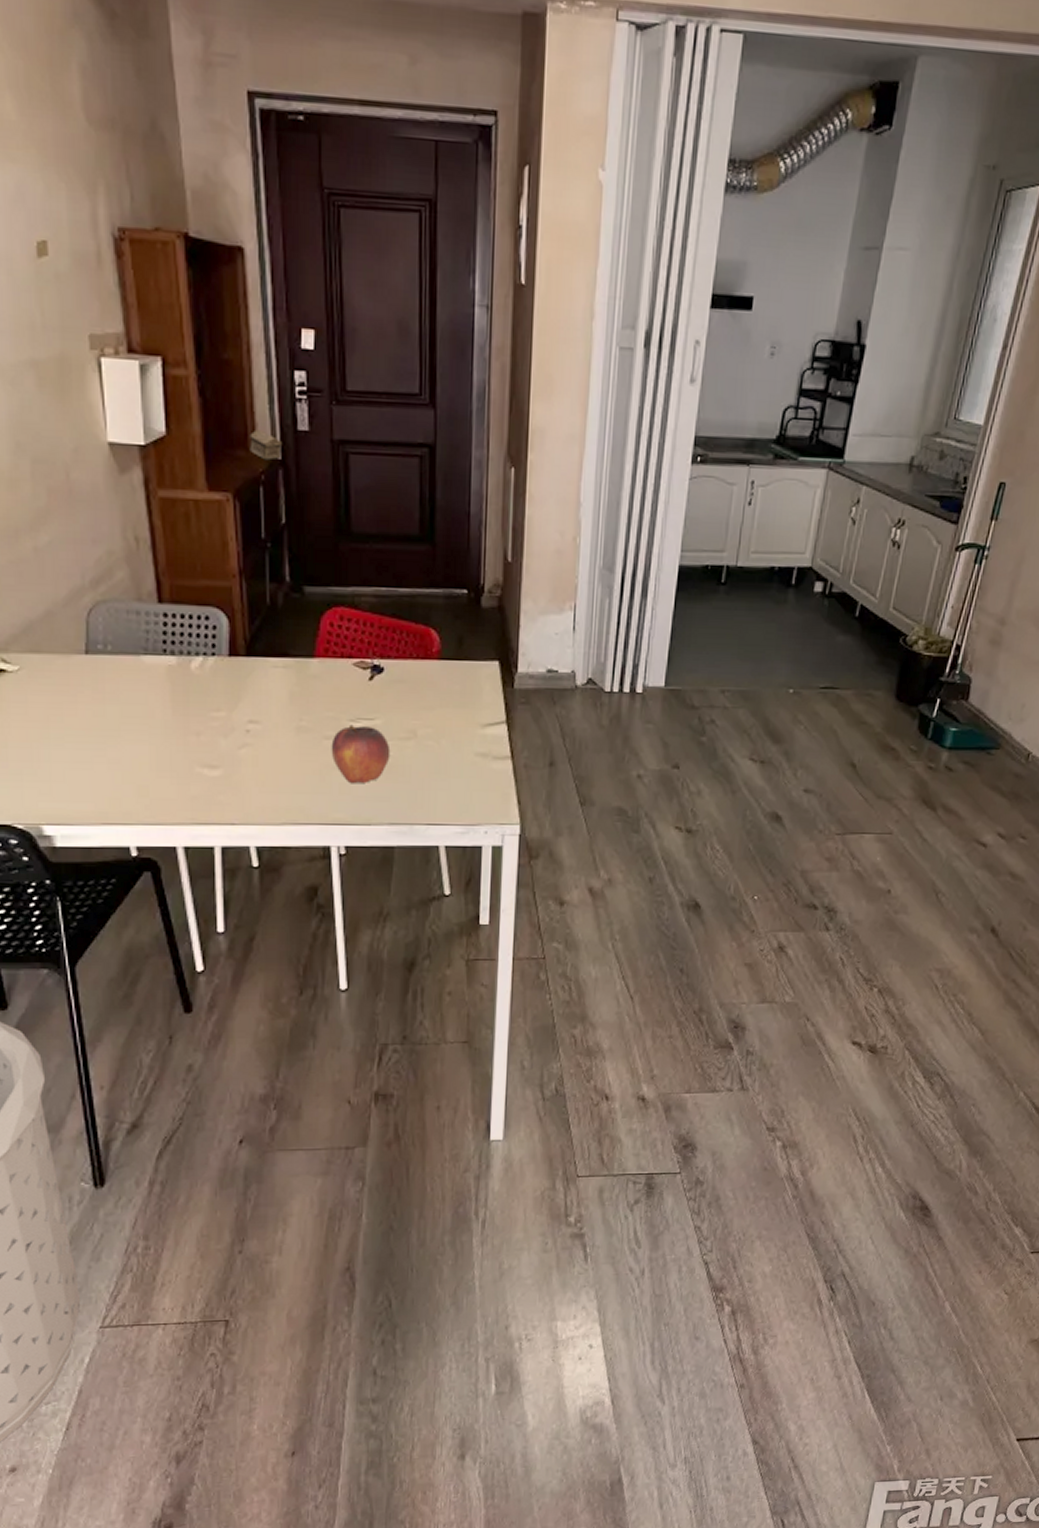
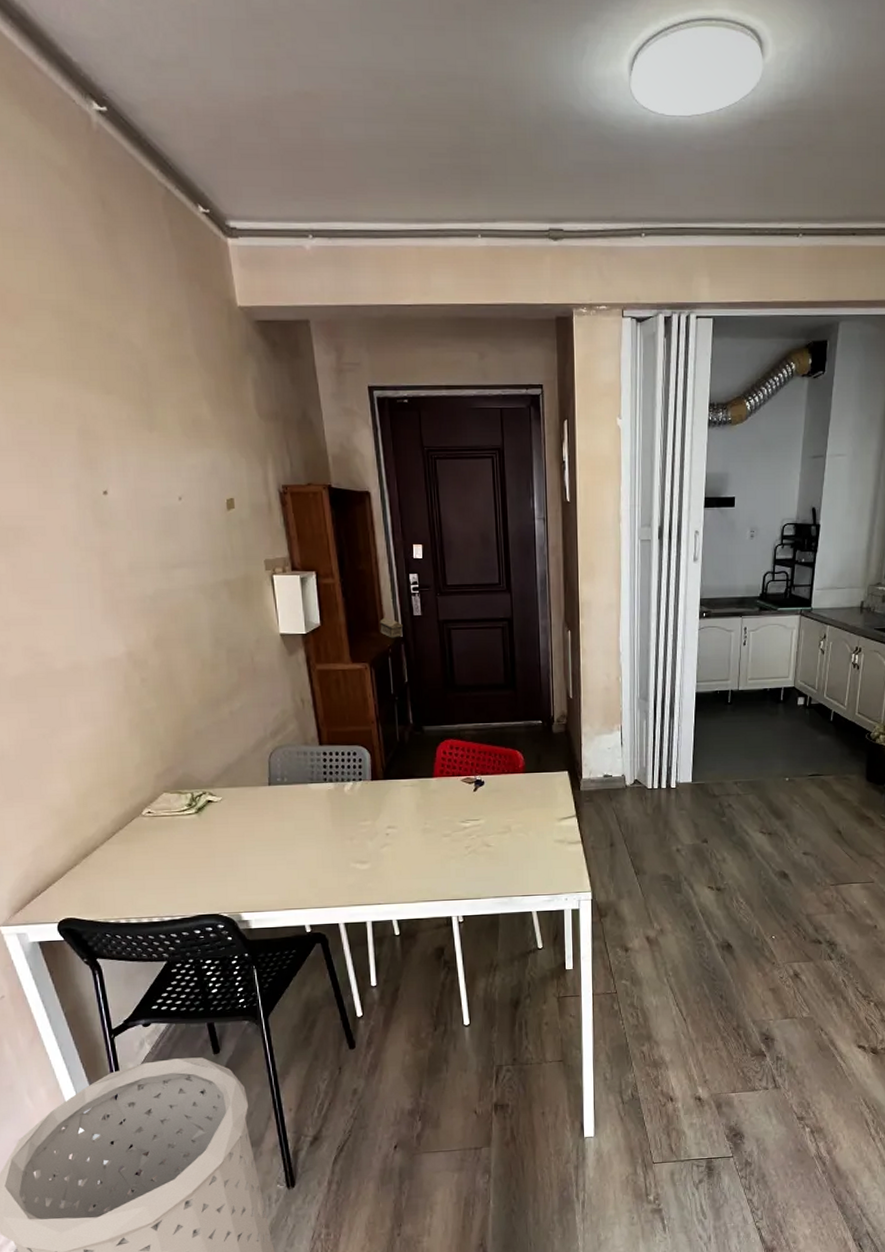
fruit: present [331,724,391,784] -> none [448,825,492,869]

